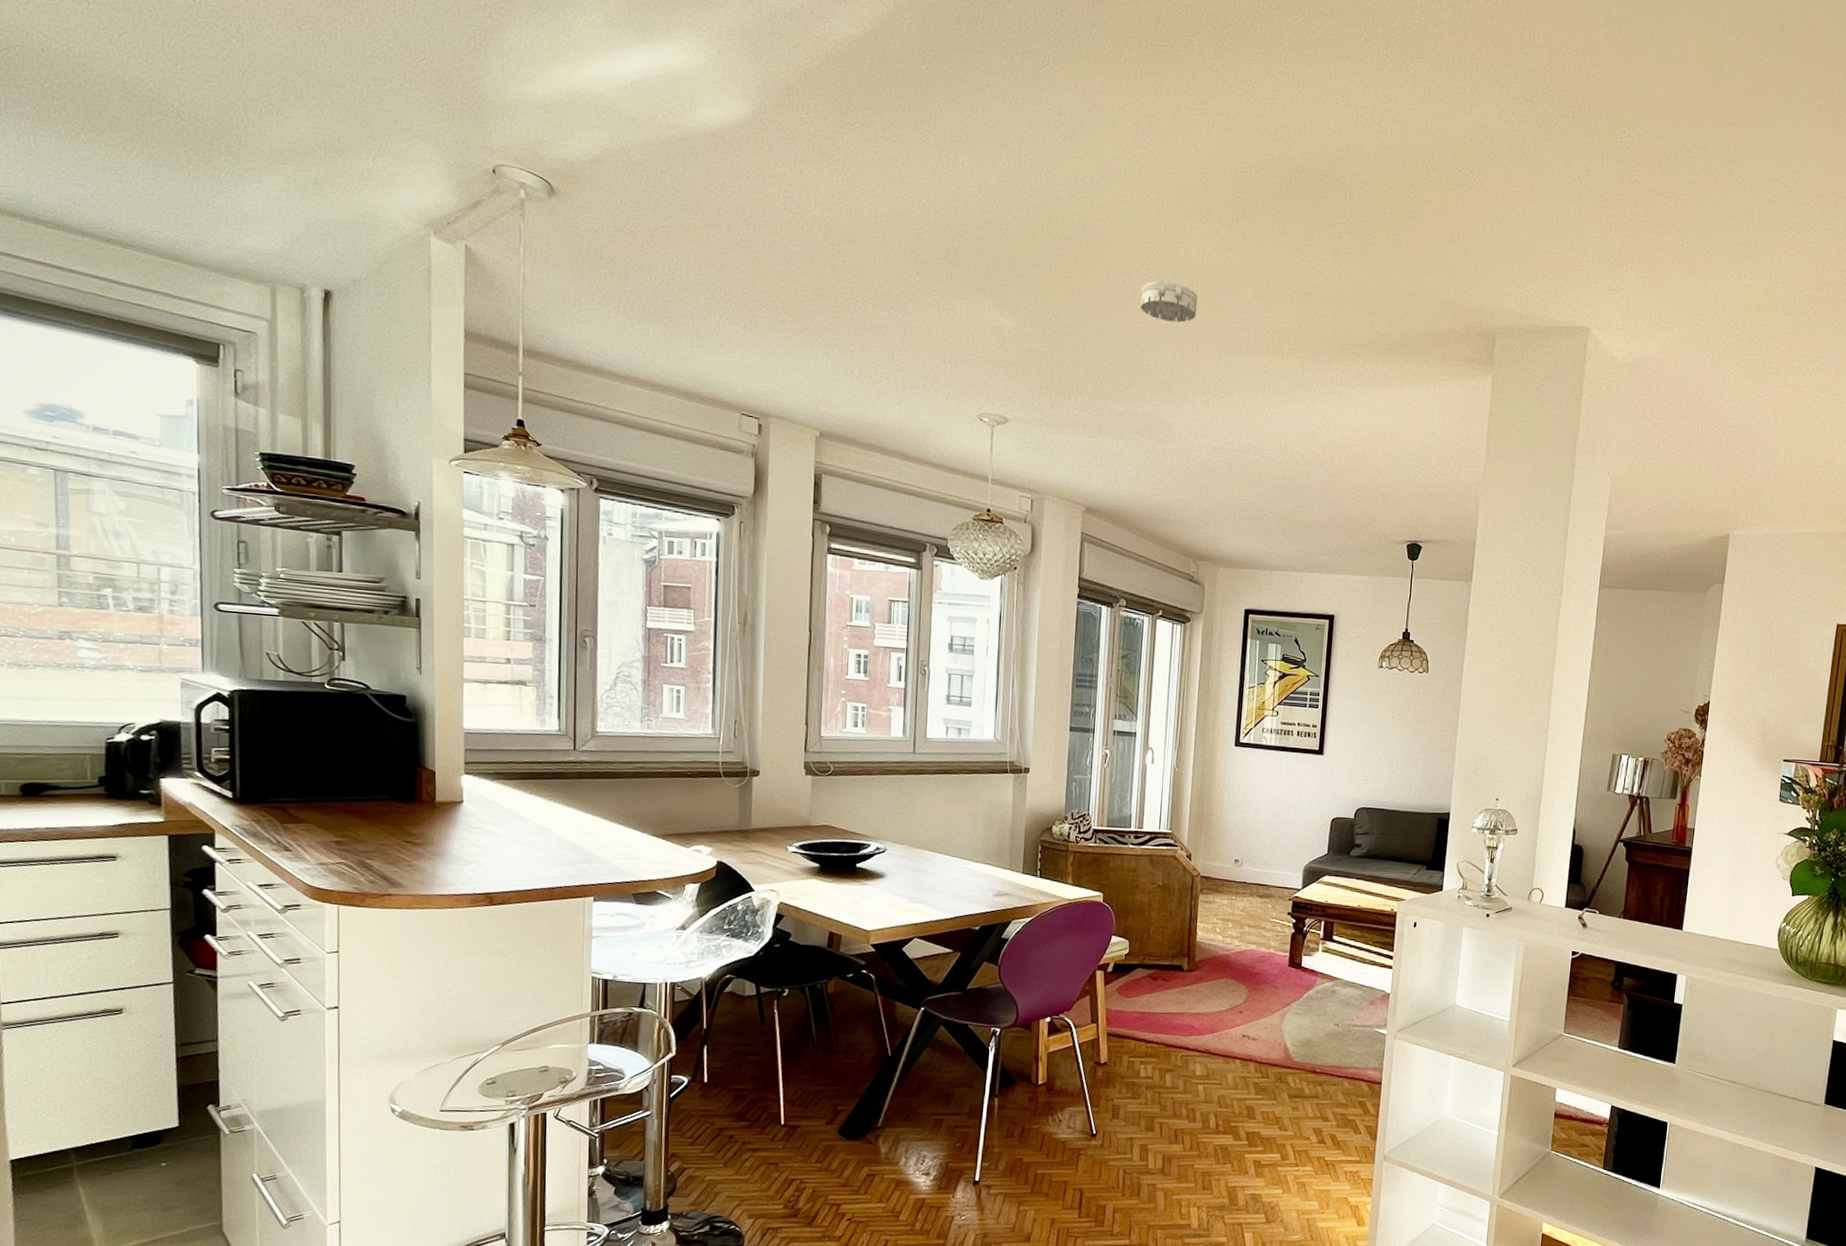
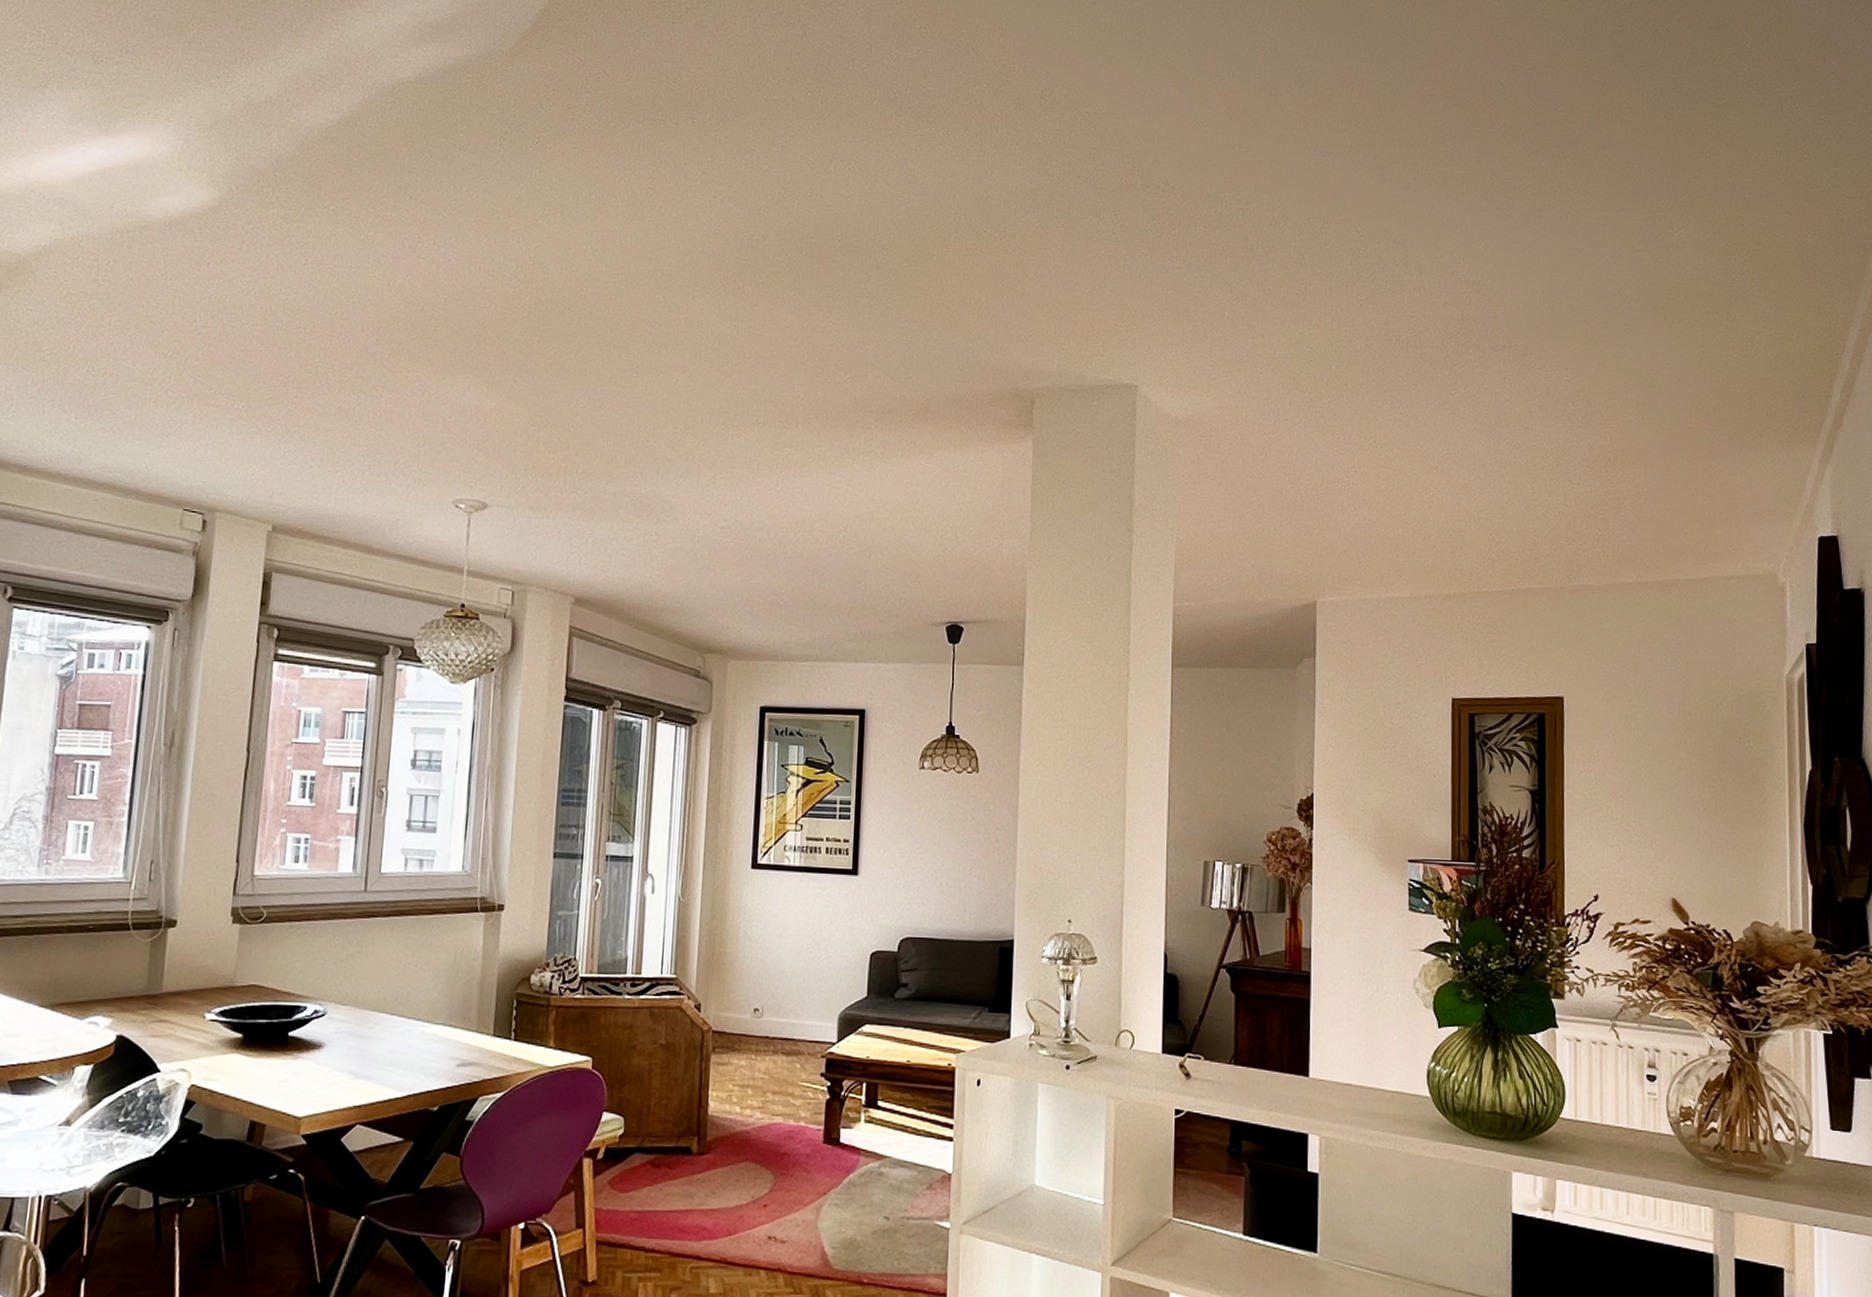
smoke detector: present [1140,280,1198,323] -> none [638,352,702,396]

